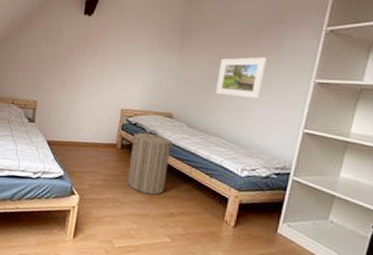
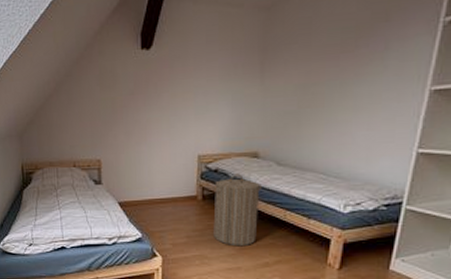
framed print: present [215,57,268,99] -> none [307,68,370,123]

